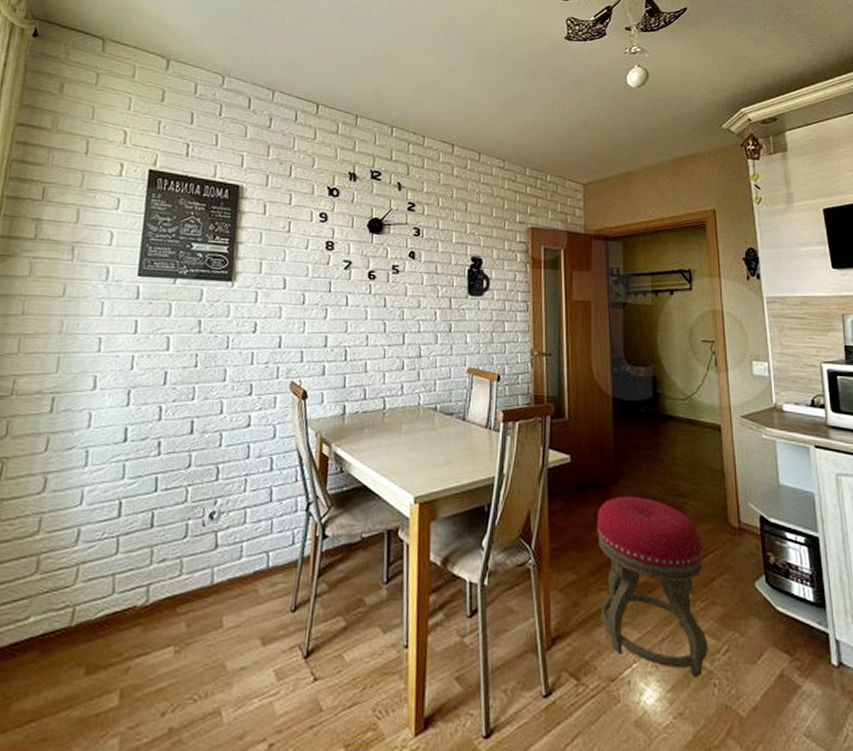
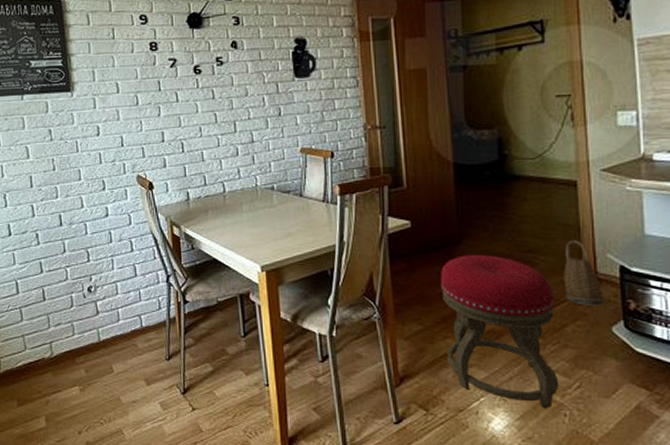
basket: none [711,486,749,558] -> present [563,240,606,306]

